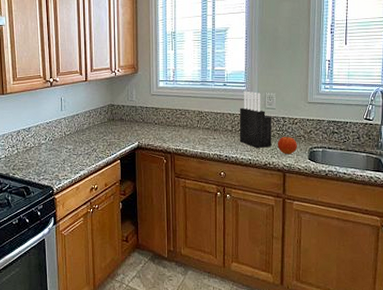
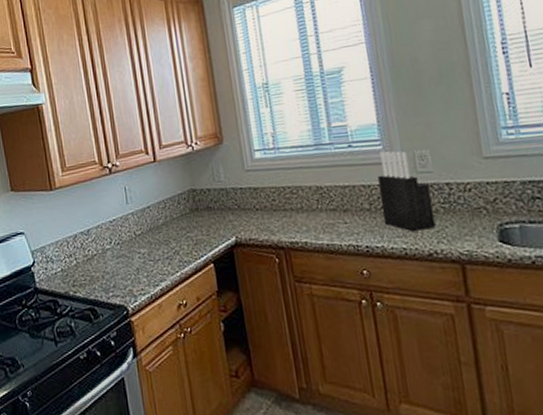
fruit: present [277,137,297,155] -> none [444,211,478,238]

